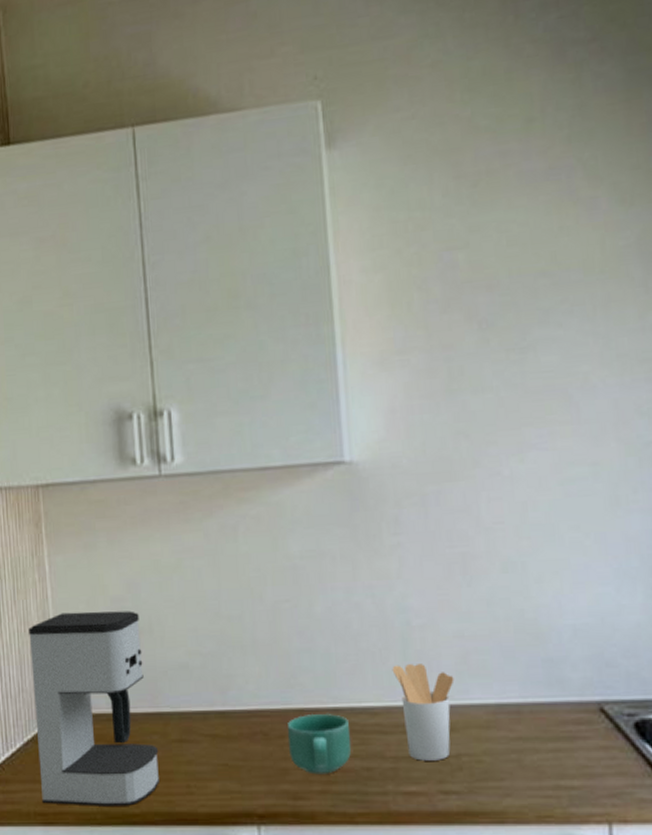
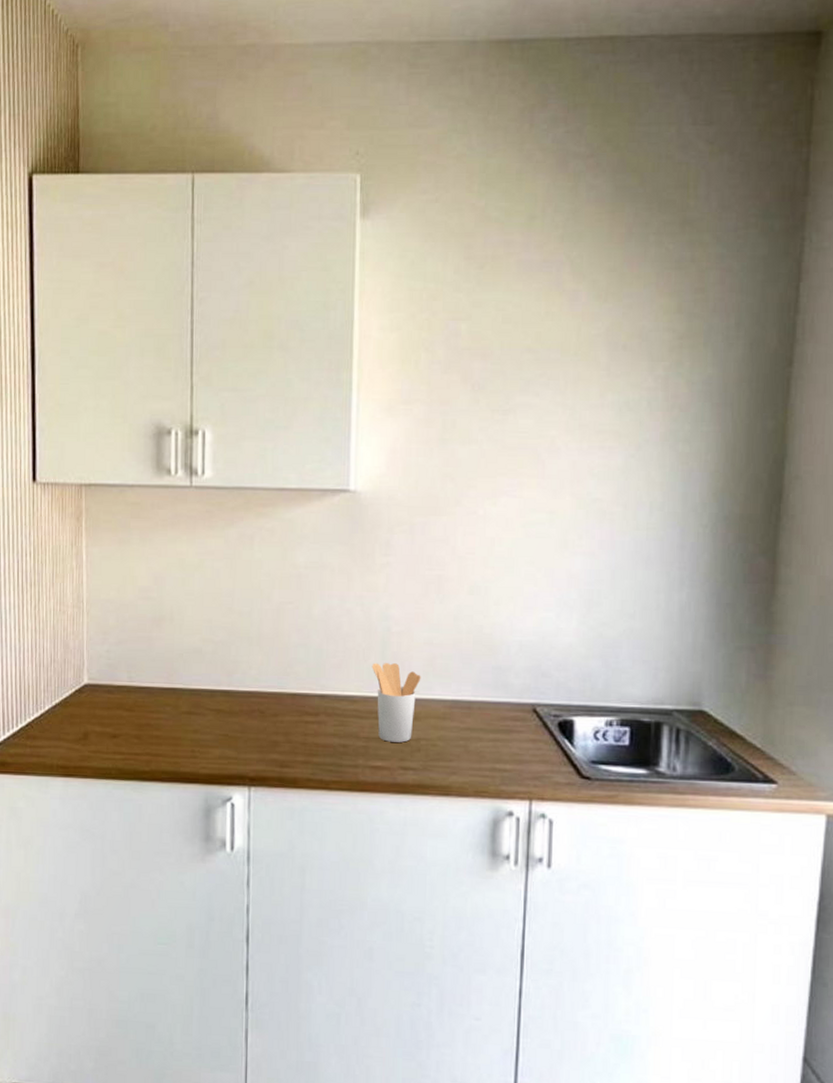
coffee maker: present [29,611,160,806] -> none [63,597,170,765]
mug: present [287,713,352,775] -> none [280,697,333,748]

